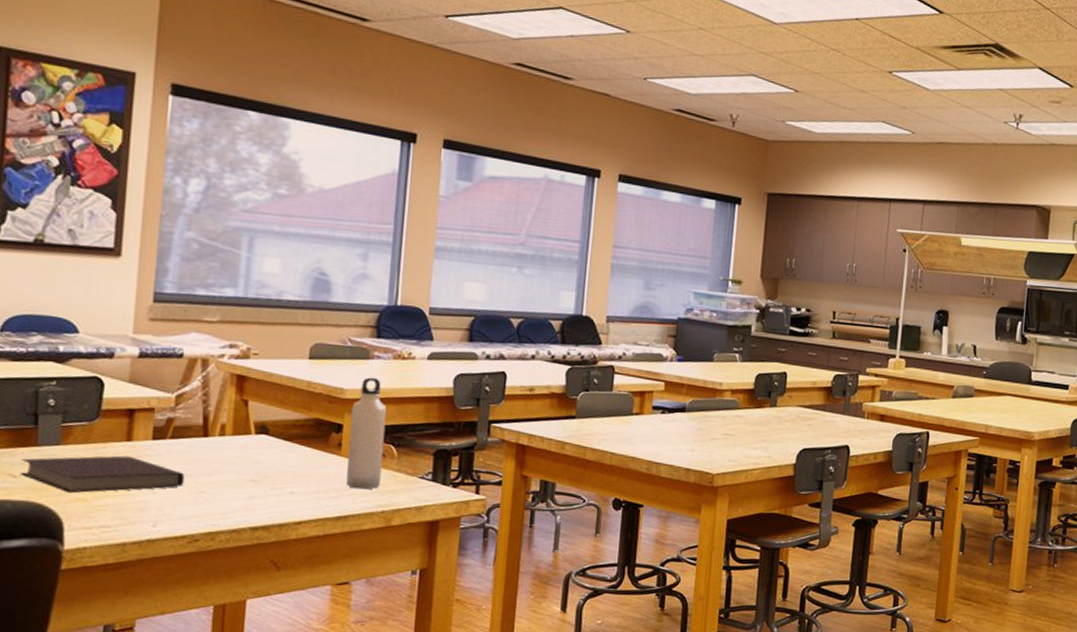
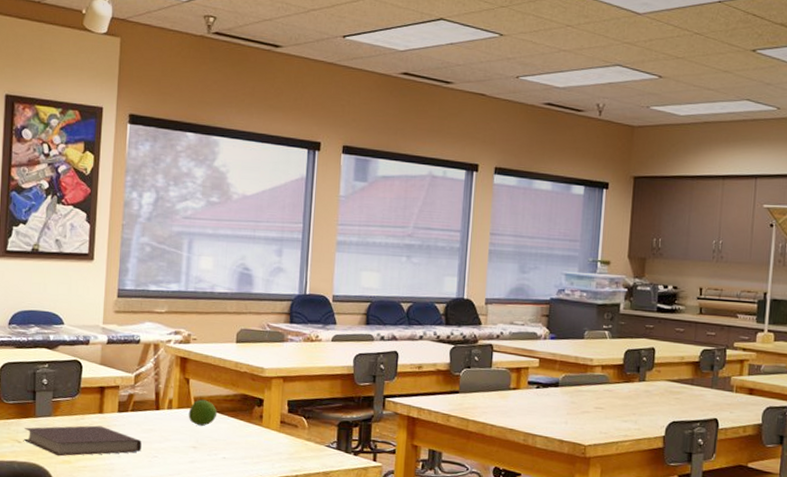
lime: none [246,424,284,456] -> present [188,399,217,426]
water bottle: present [346,377,387,490] -> none [267,357,299,456]

